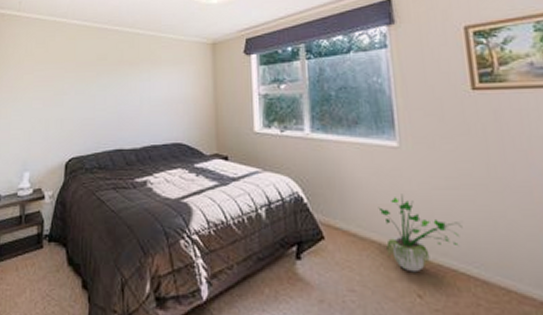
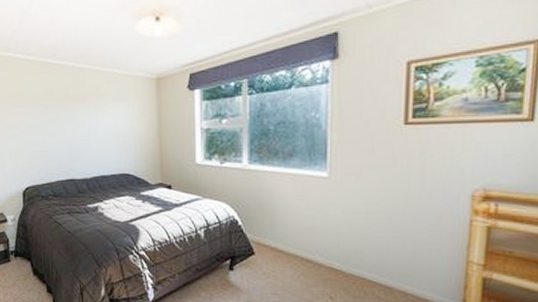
potted plant: present [378,194,463,273] -> none [304,217,376,280]

